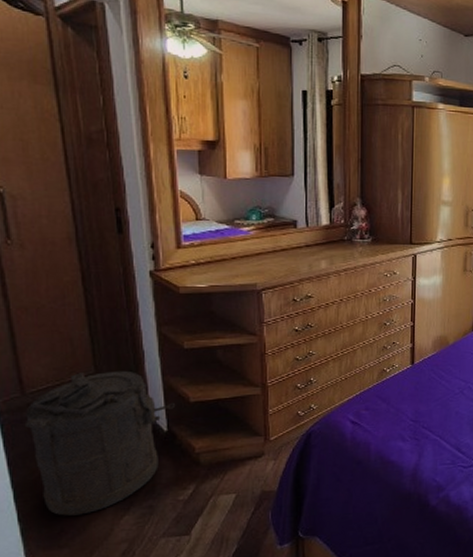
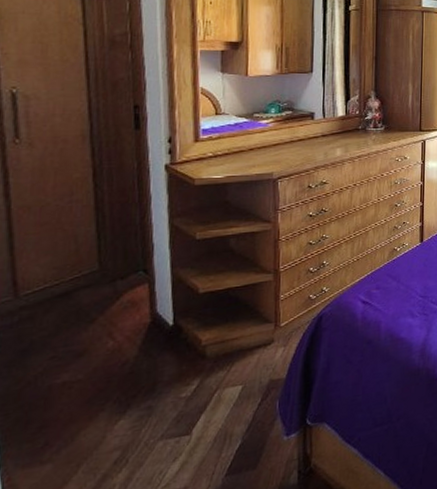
laundry hamper: present [24,370,175,516] -> none [14,265,183,427]

